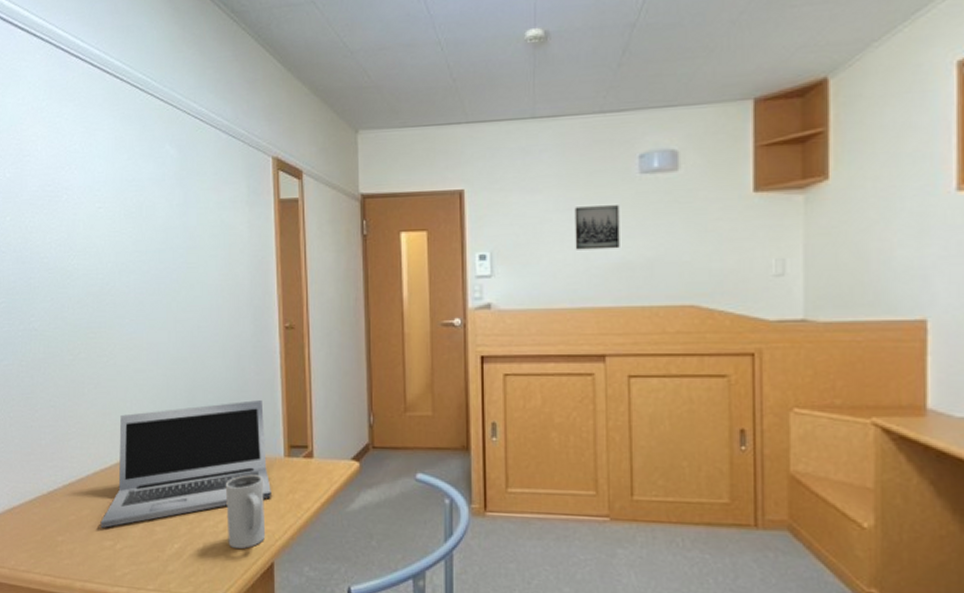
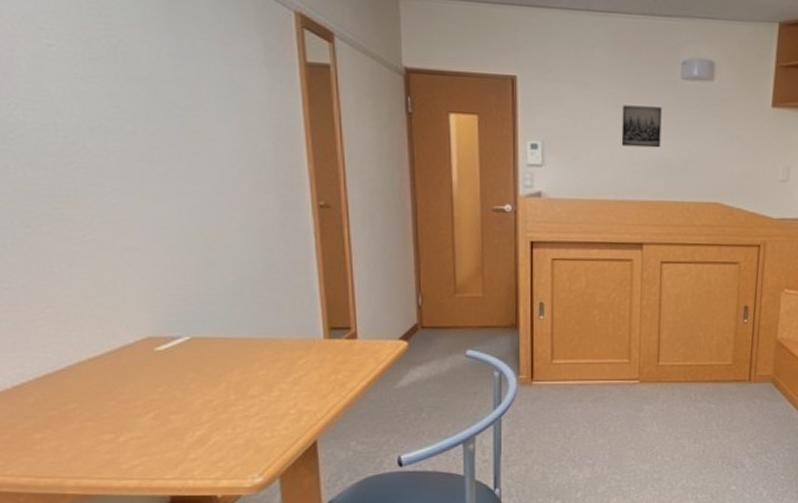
laptop: present [100,400,271,529] -> none [94,282,311,422]
mug: present [225,474,266,549] -> none [255,357,307,430]

